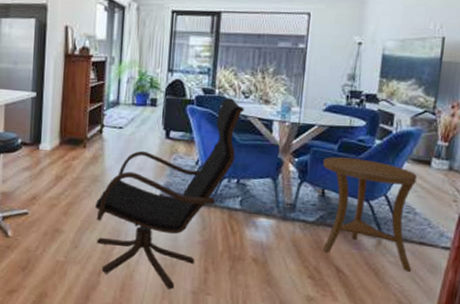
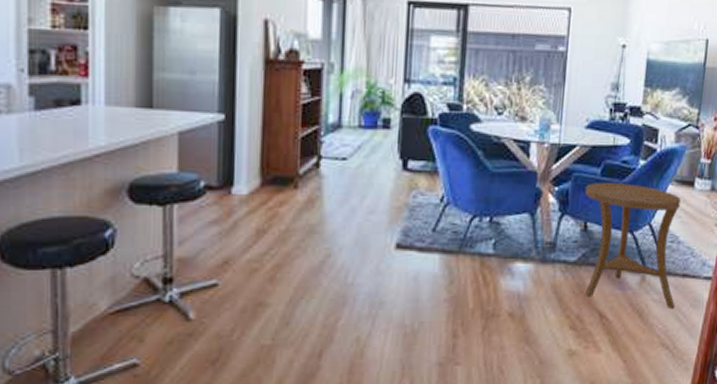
lounge chair: present [95,98,245,289] -> none [312,115,498,364]

